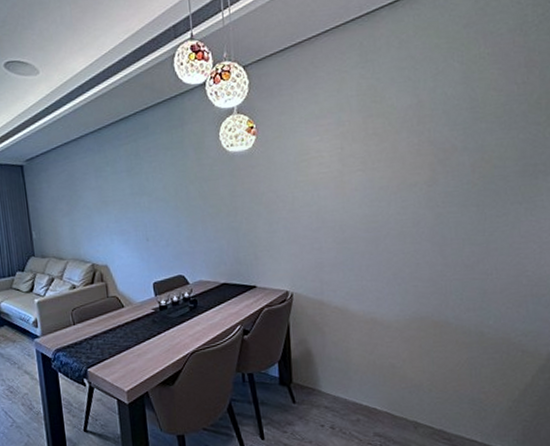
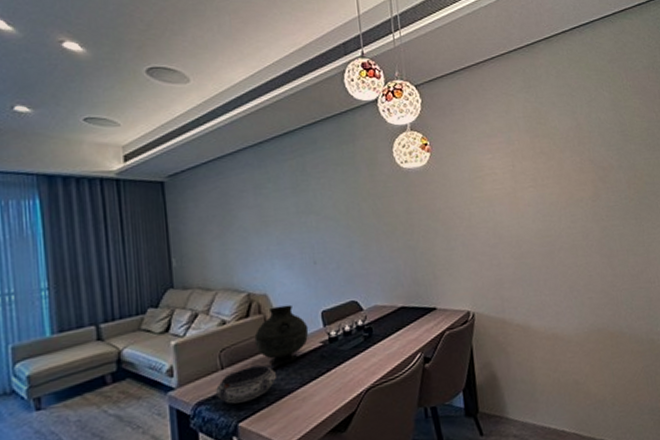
bowl: none [69,324,117,353] -> present [215,365,277,404]
vase: none [98,275,143,326] -> present [254,305,309,366]

